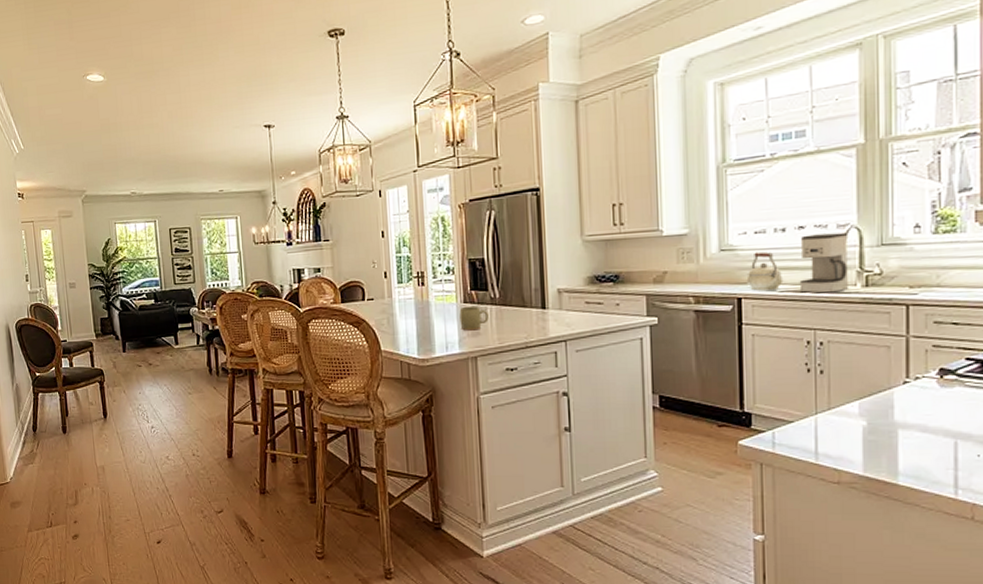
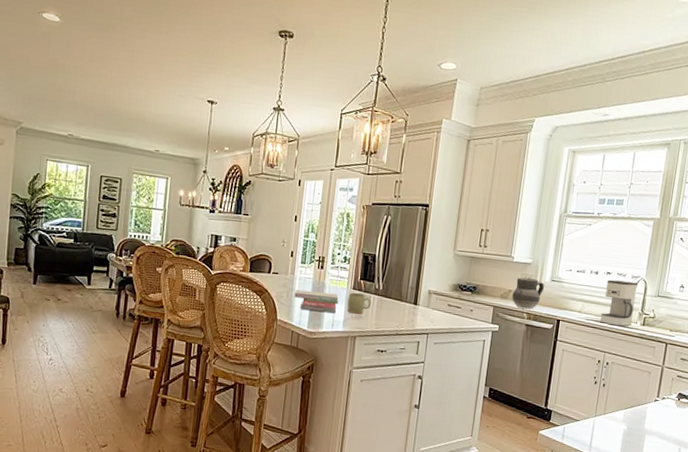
books: none [396,311,450,336] -> present [294,289,339,314]
ceramic jug: none [669,252,712,292] -> present [512,277,545,310]
kettle: present [746,251,784,291] -> none [565,286,591,318]

